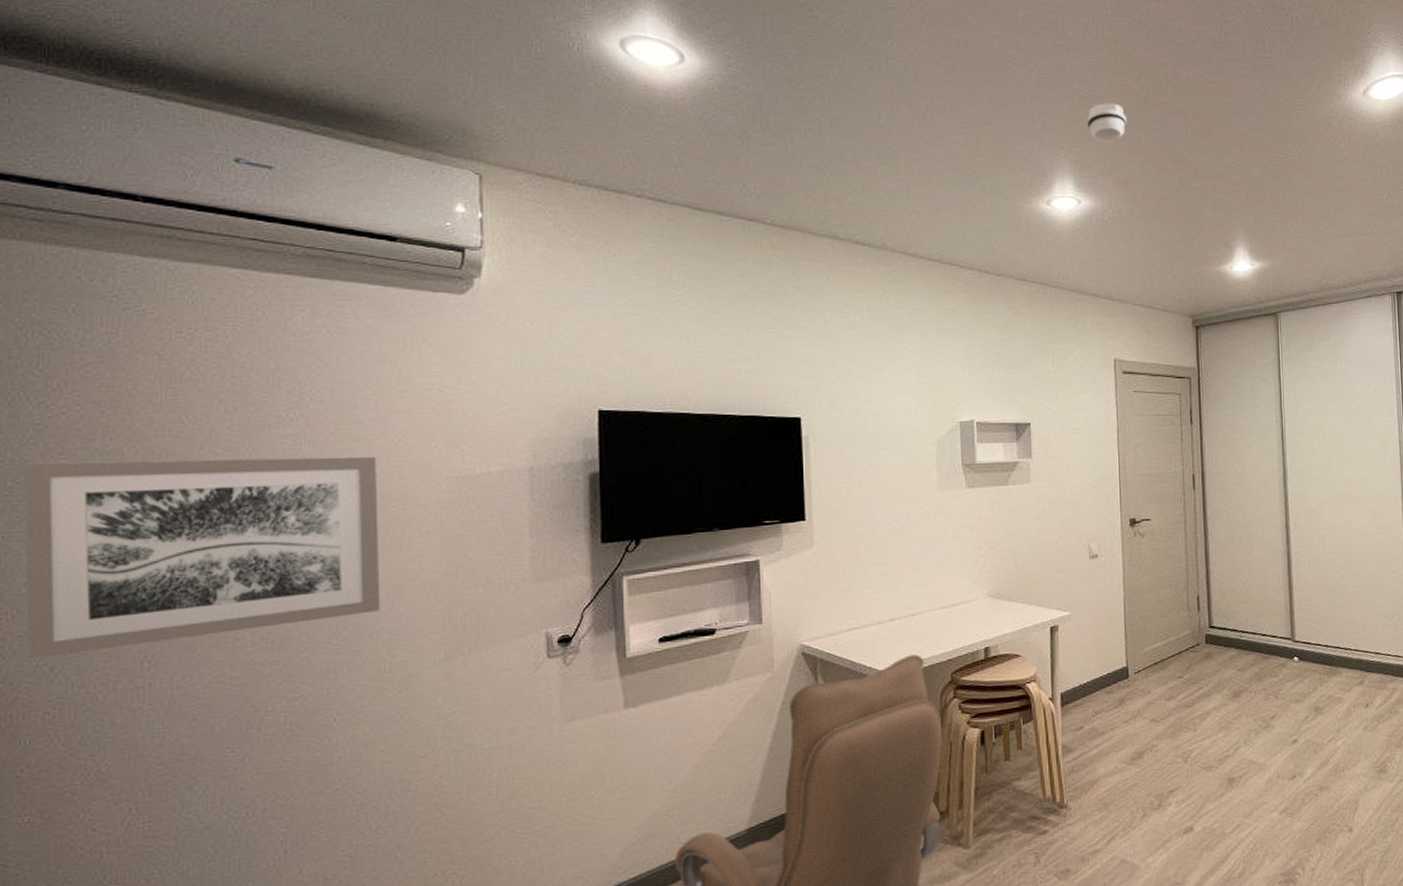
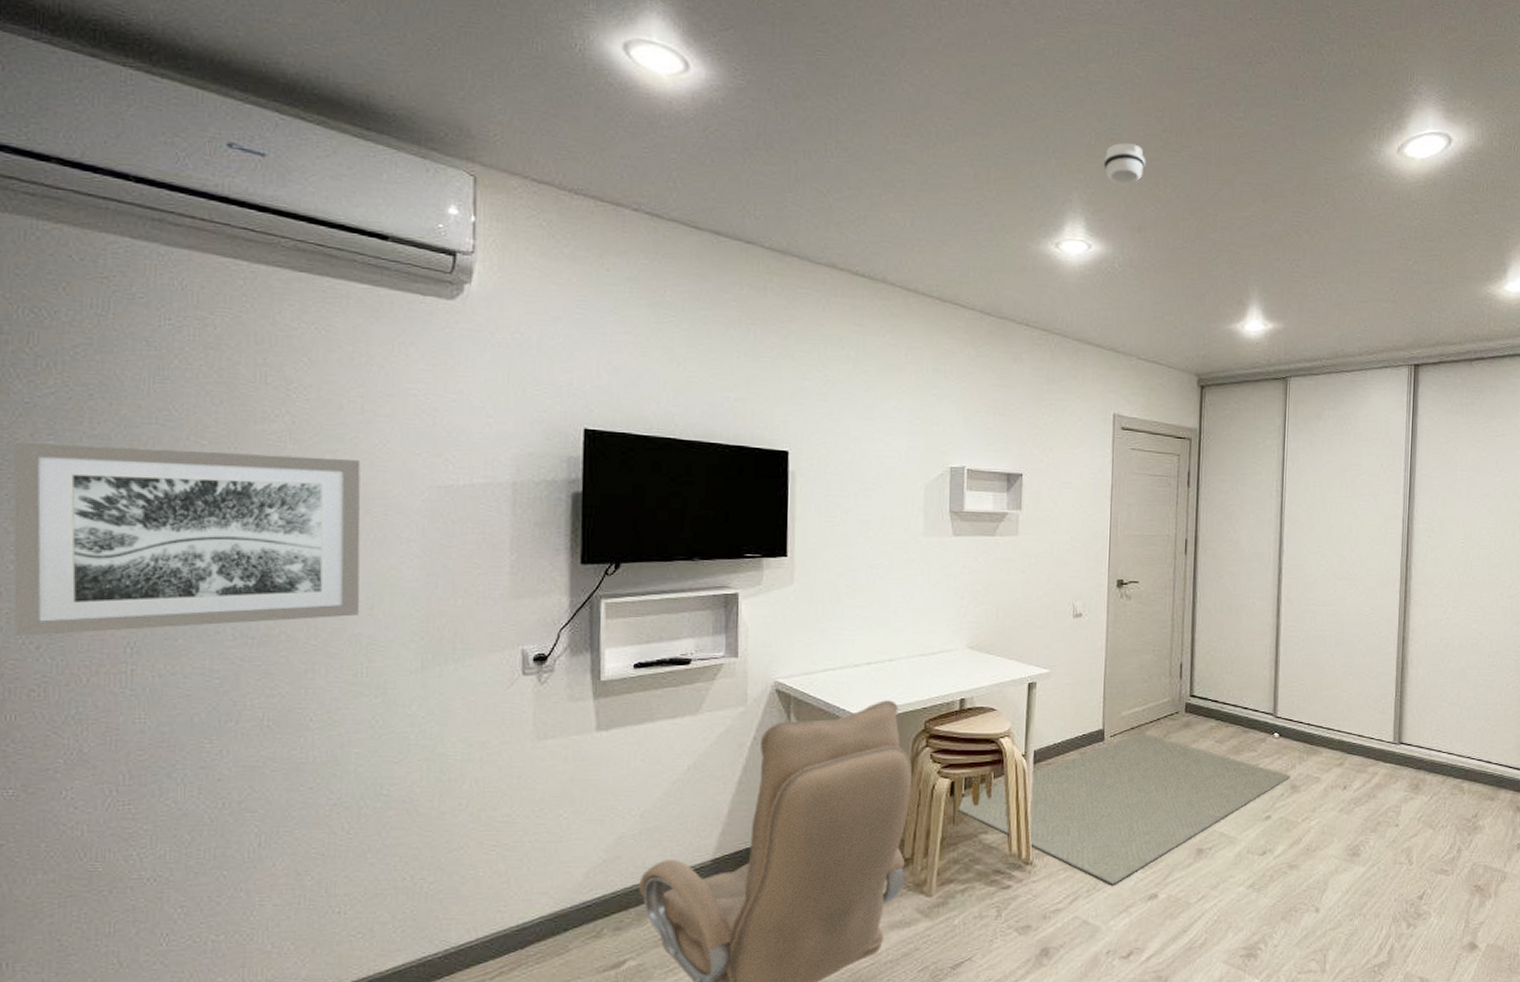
rug: none [988,667,1313,821] -> present [956,733,1290,884]

